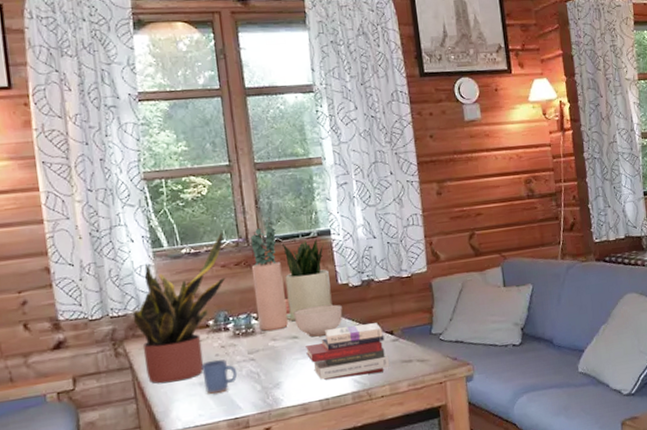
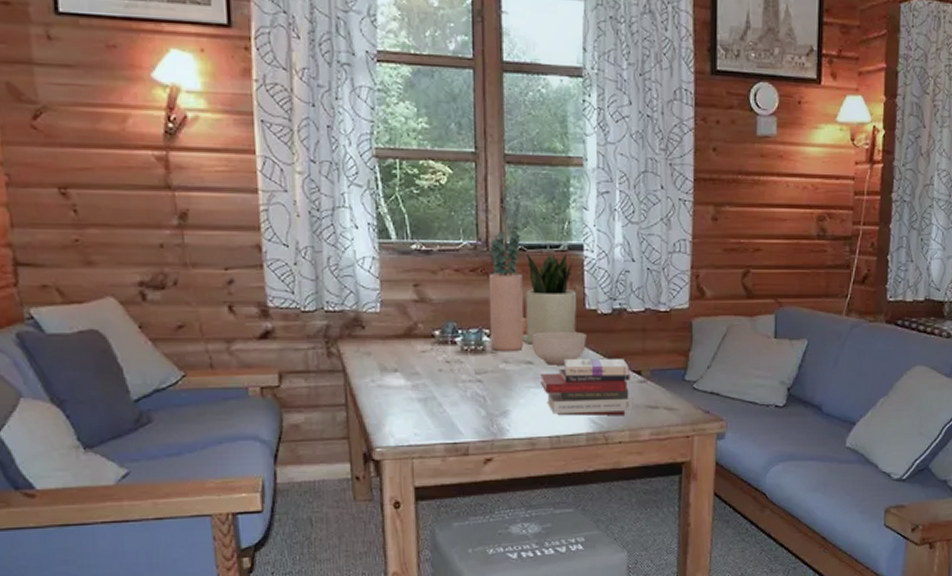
potted plant: present [132,233,226,384] -> none [350,231,461,394]
mug: present [201,359,238,394] -> none [422,375,461,414]

